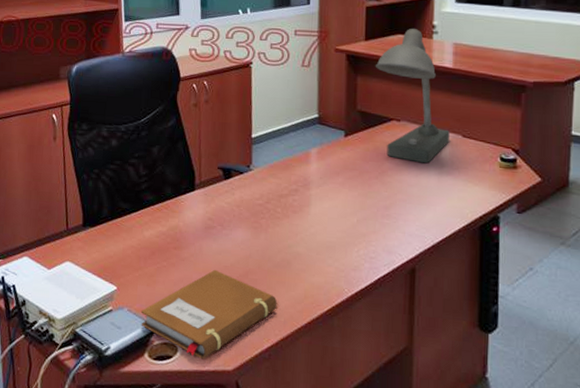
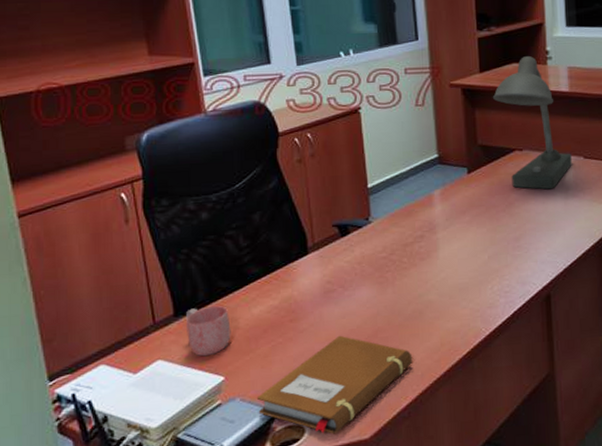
mug: none [91,222,126,266] -> present [186,305,231,357]

